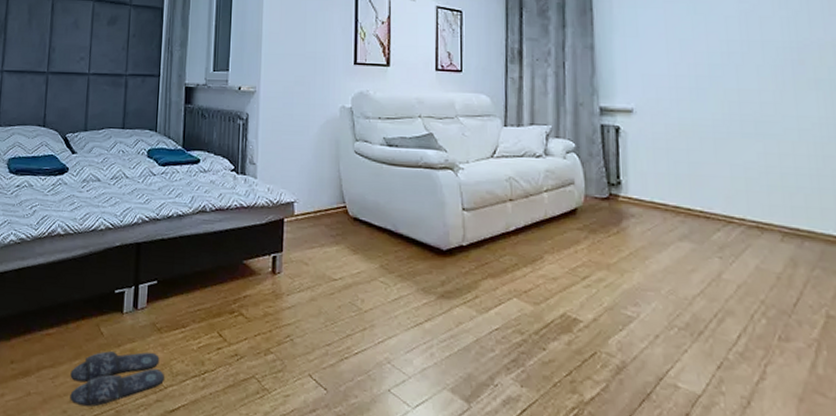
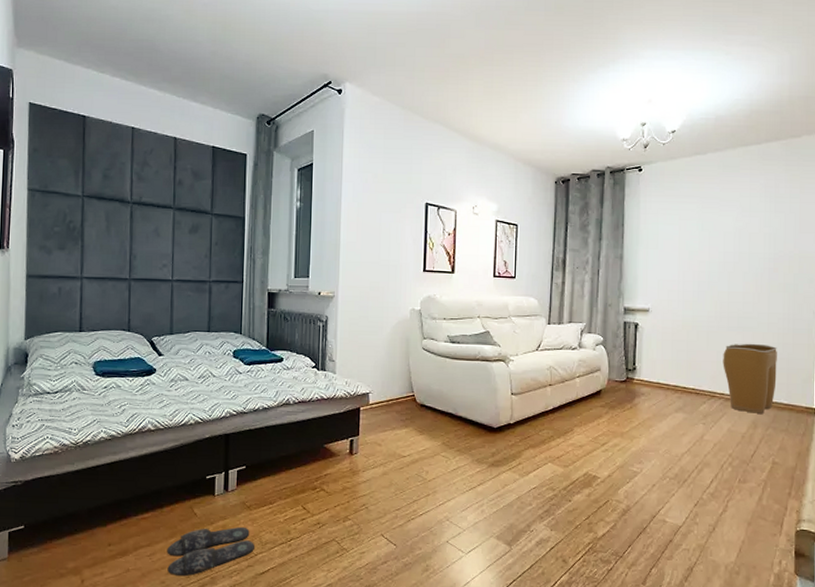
laundry basket: none [738,154,820,248] -> present [723,343,777,414]

